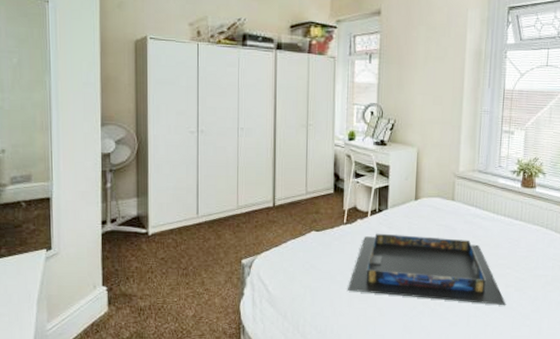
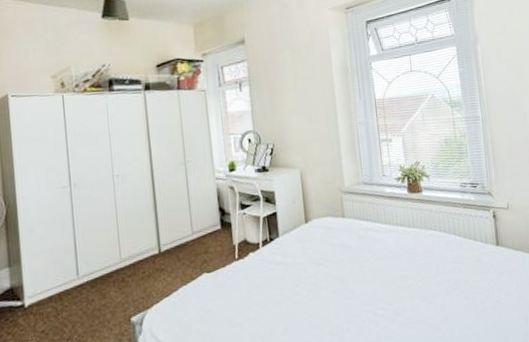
tray: present [348,233,507,306] -> none [249,256,415,333]

